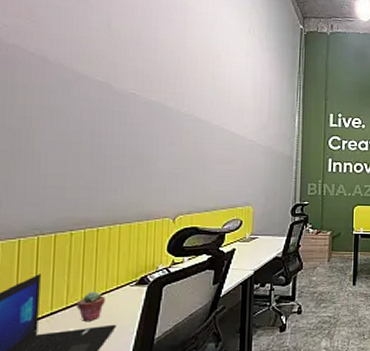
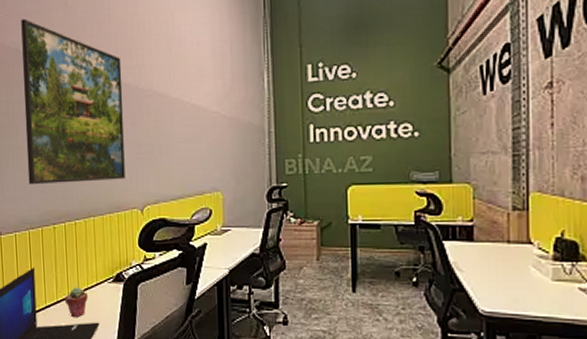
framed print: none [43,29,165,191] -> present [21,18,125,185]

